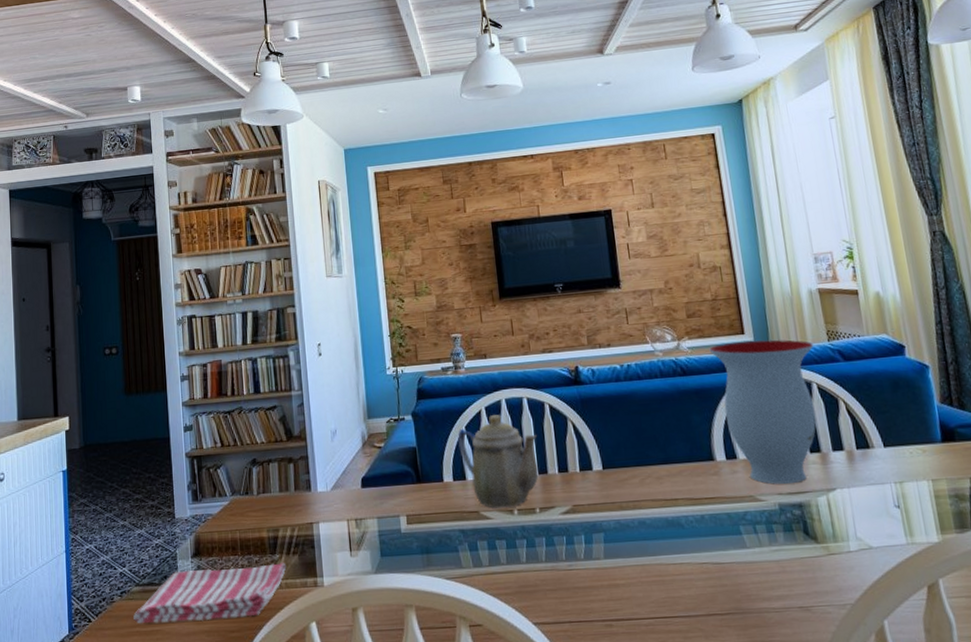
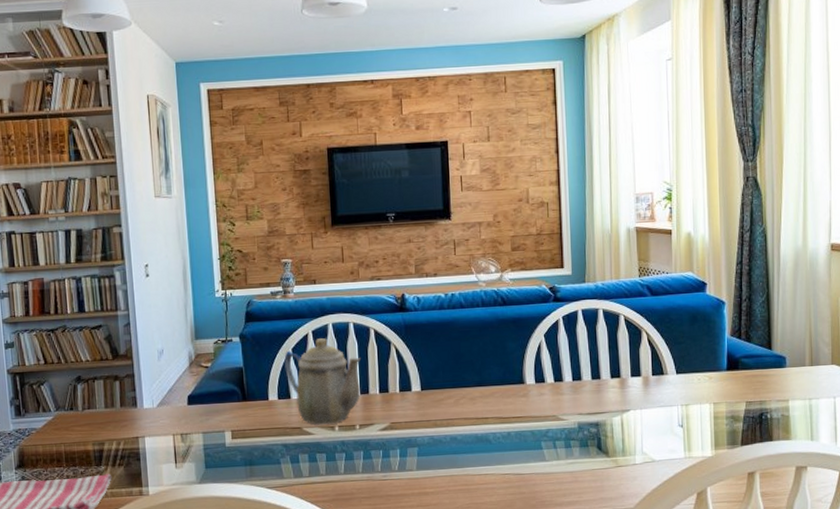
vase: present [709,339,816,484] -> none [529,274,626,406]

